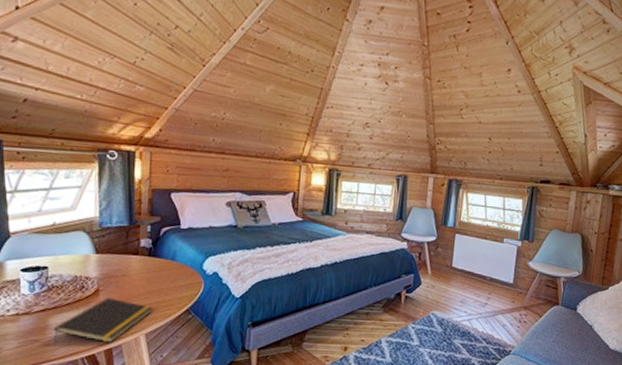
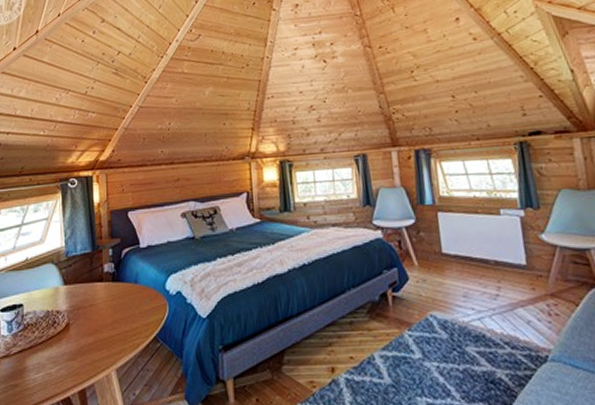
notepad: present [53,298,153,343] -> none [31,332,121,387]

